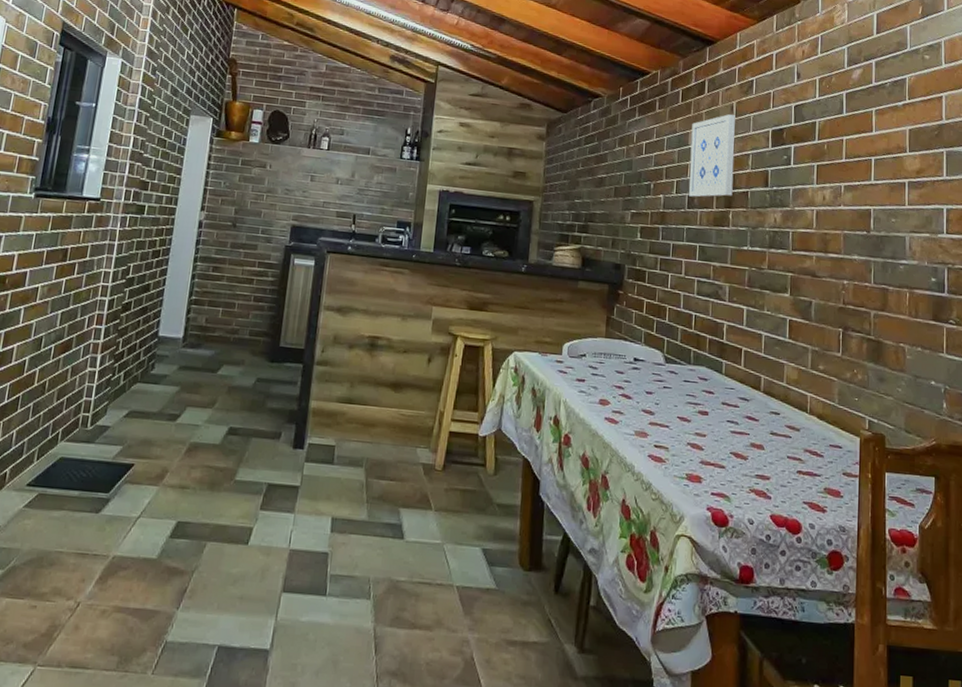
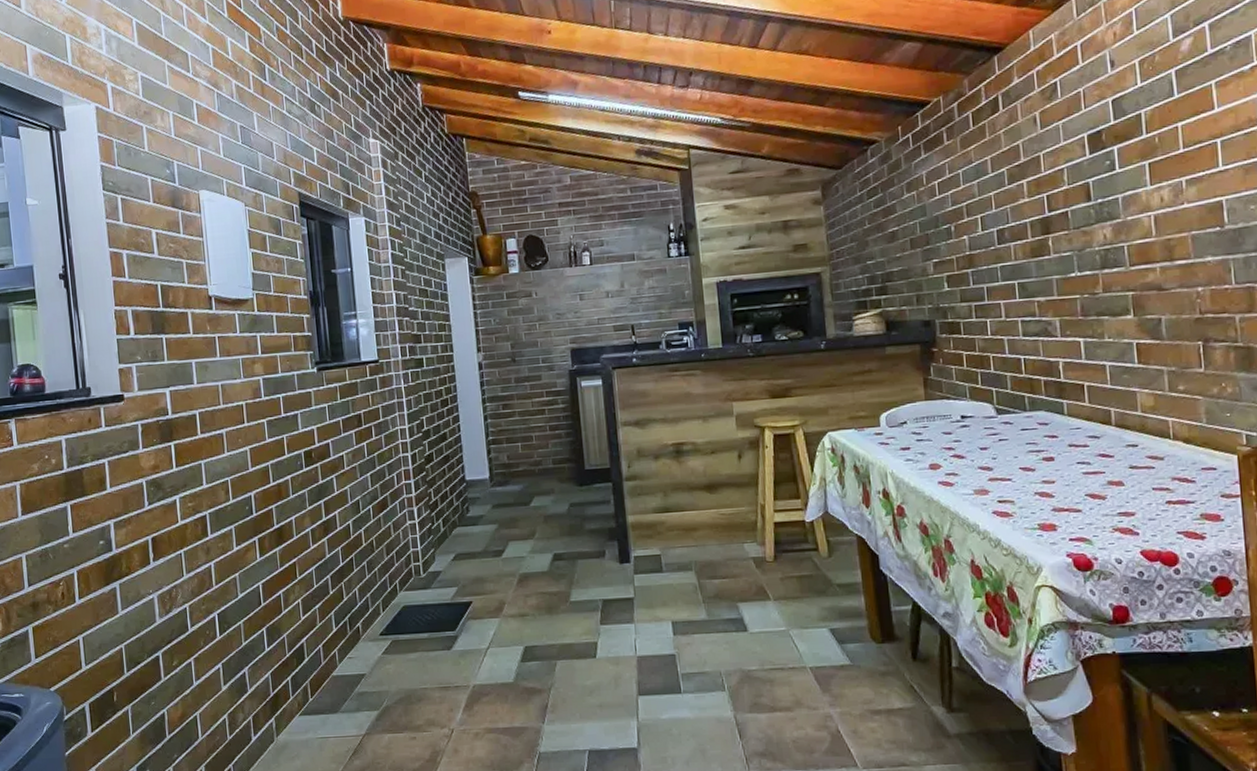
wall art: present [689,114,735,198] -> none [989,128,1049,231]

